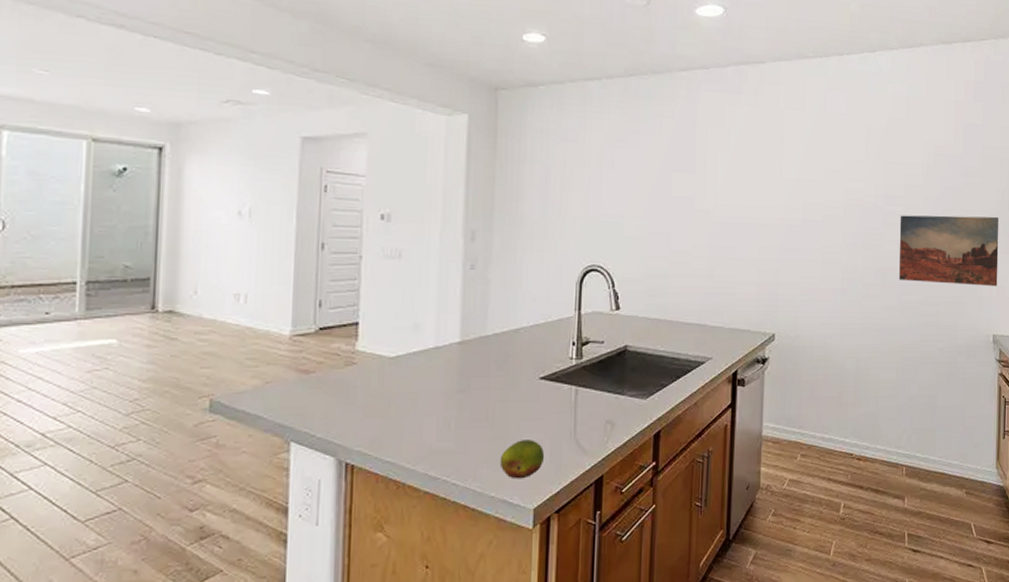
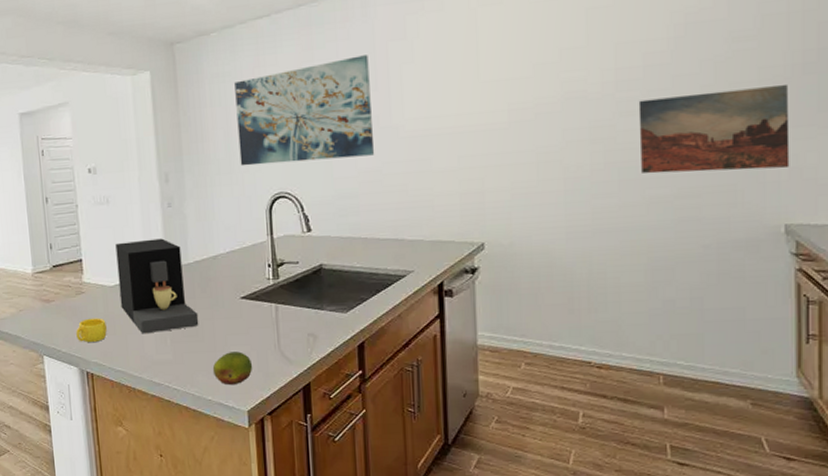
cup: none [338,395,379,427] -> present [76,318,107,343]
coffee maker: none [400,304,491,417] -> present [115,238,199,334]
wall art: none [555,135,689,237] -> present [234,55,375,166]

